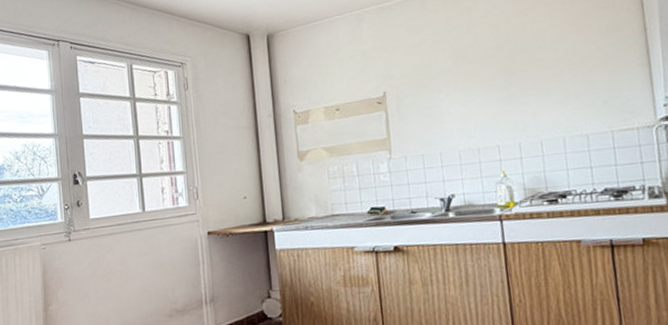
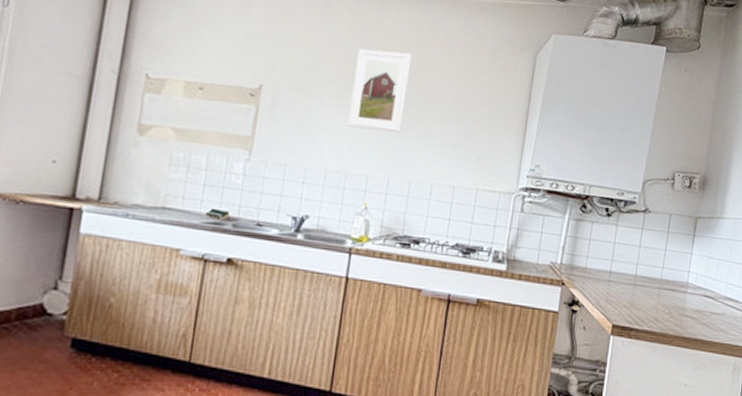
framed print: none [460,23,520,106] -> present [347,48,412,133]

